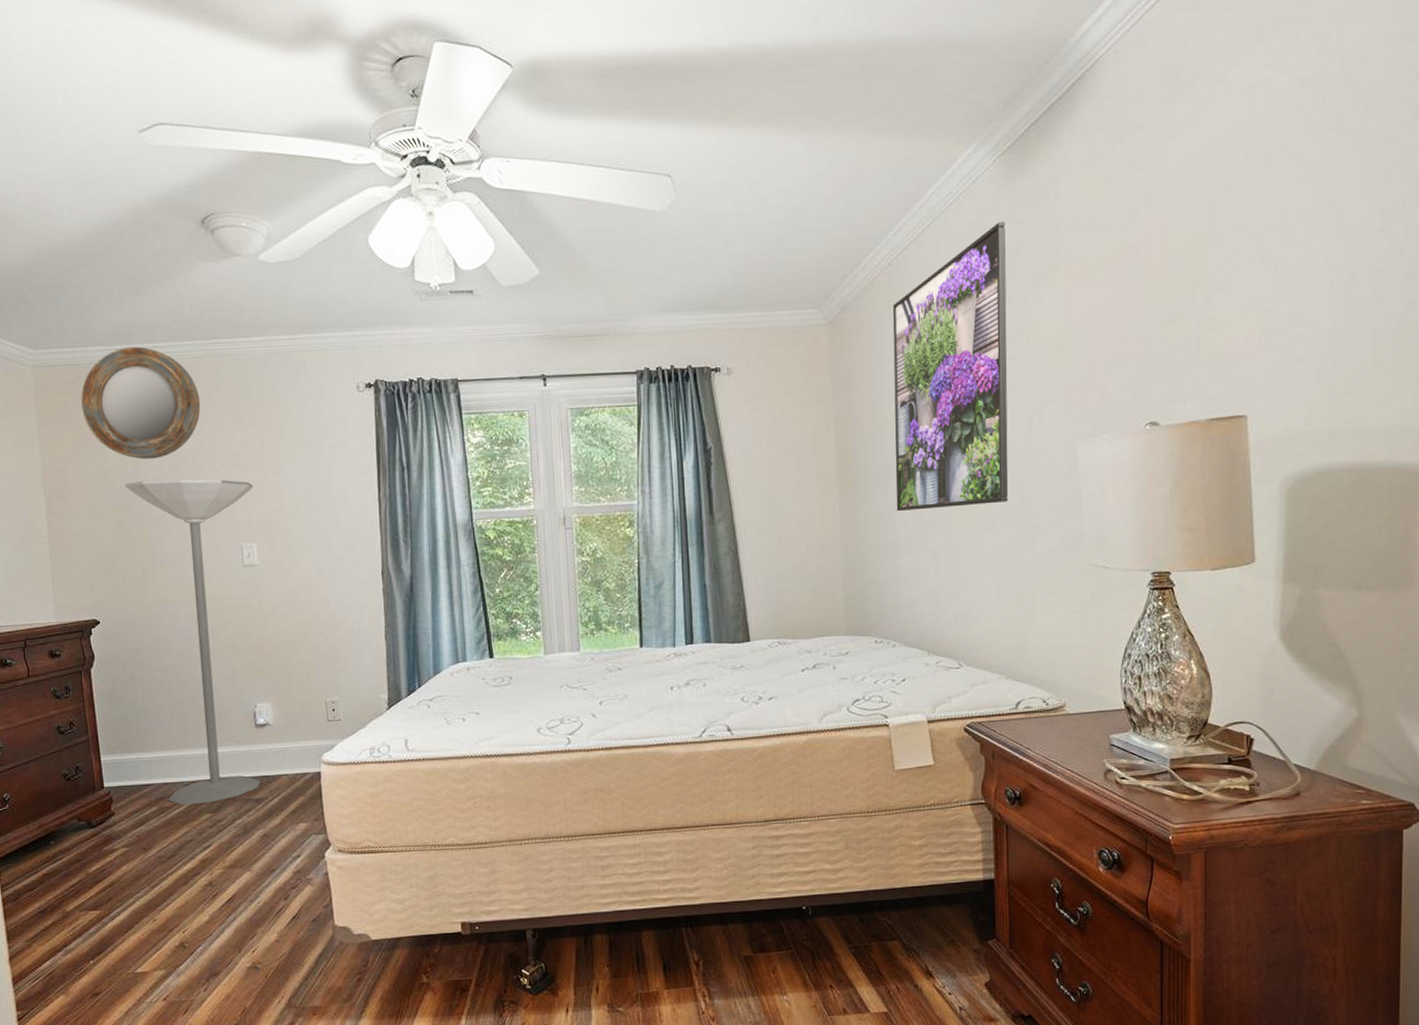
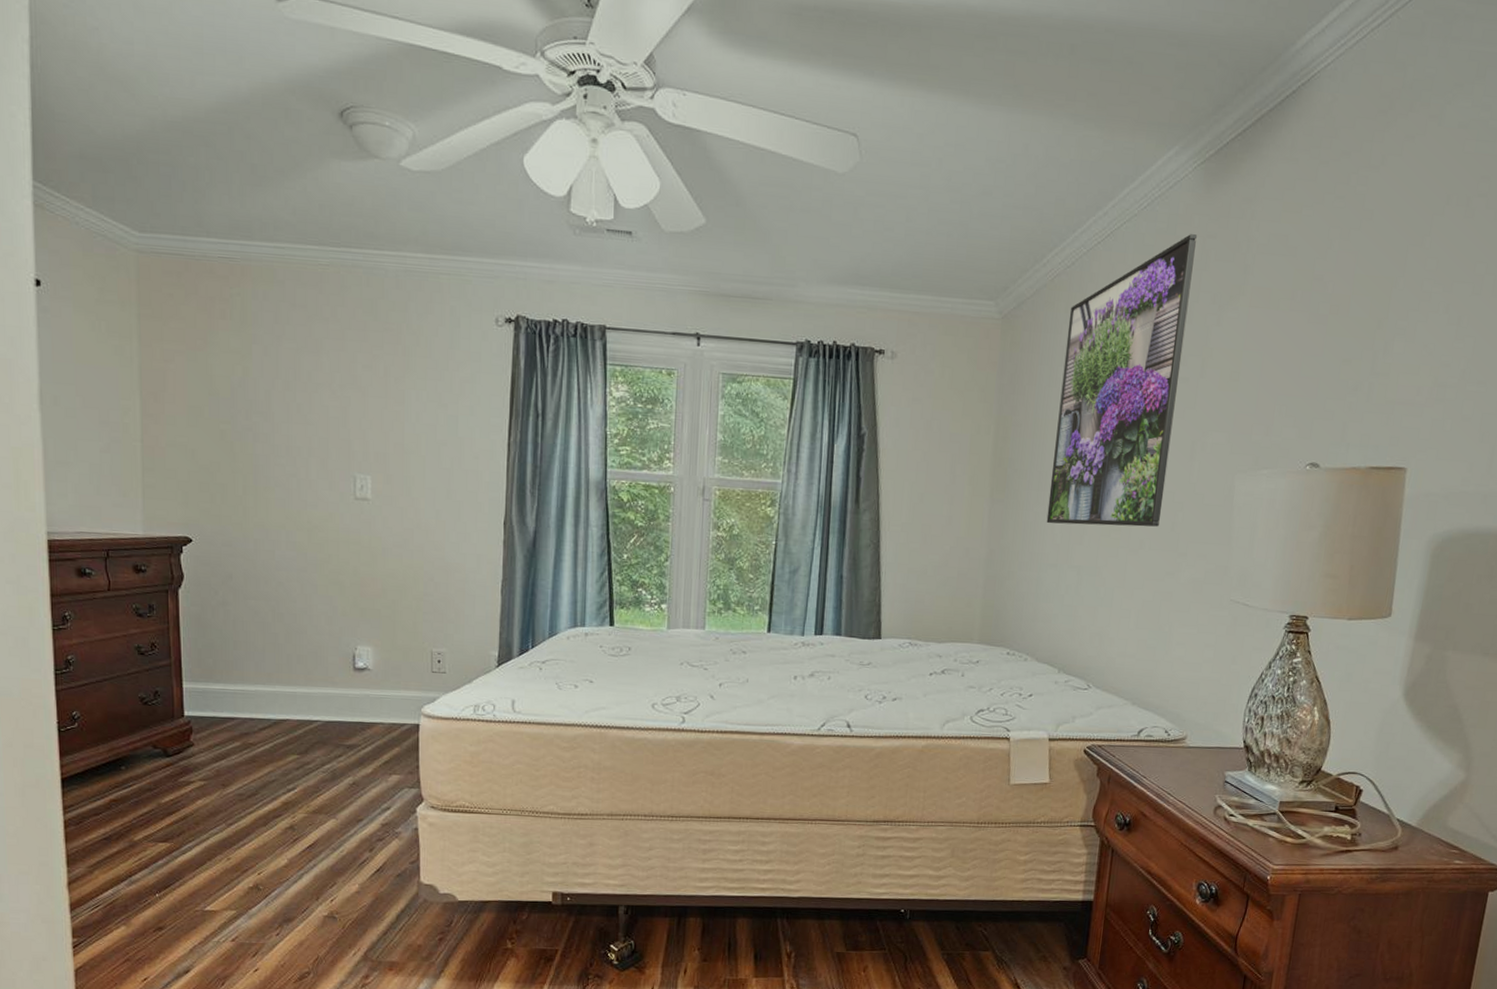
home mirror: present [81,346,201,459] -> none [189,243,322,371]
floor lamp: present [124,479,260,806] -> none [230,392,374,744]

